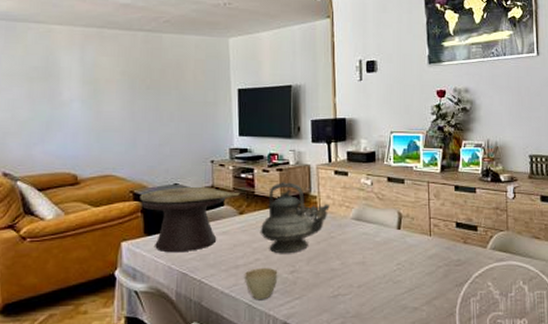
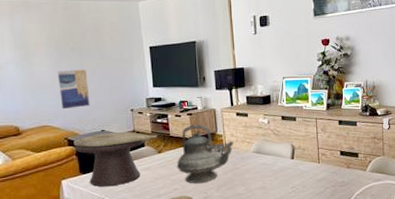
wall art: none [129,111,164,157] -> present [57,69,90,110]

